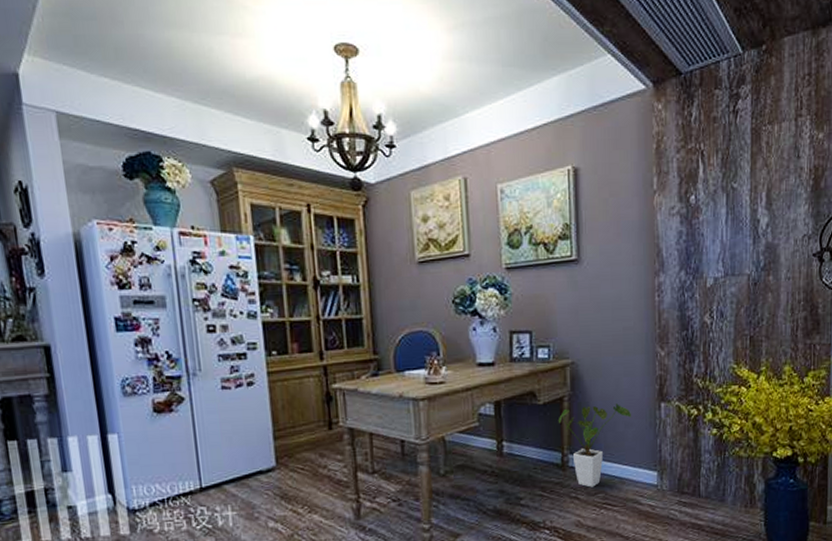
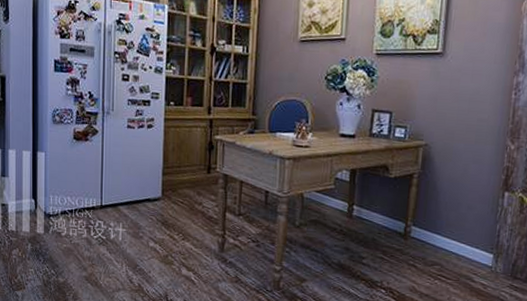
house plant: present [559,403,631,488] -> none [406,184,475,259]

